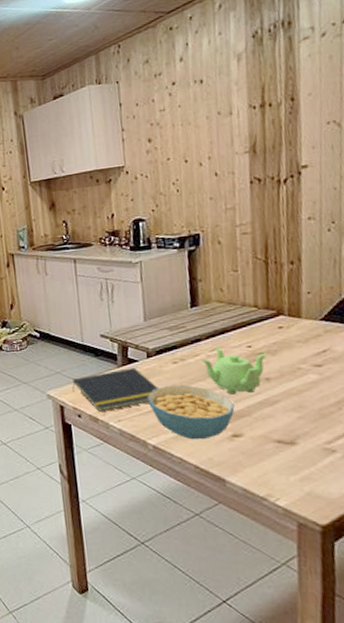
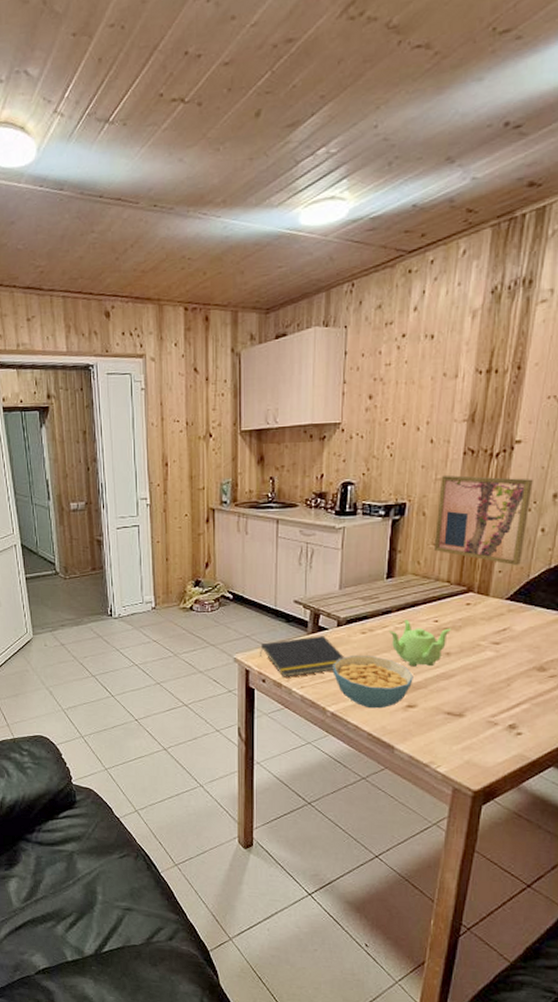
wall art: none [231,200,330,286] -> present [433,475,533,565]

